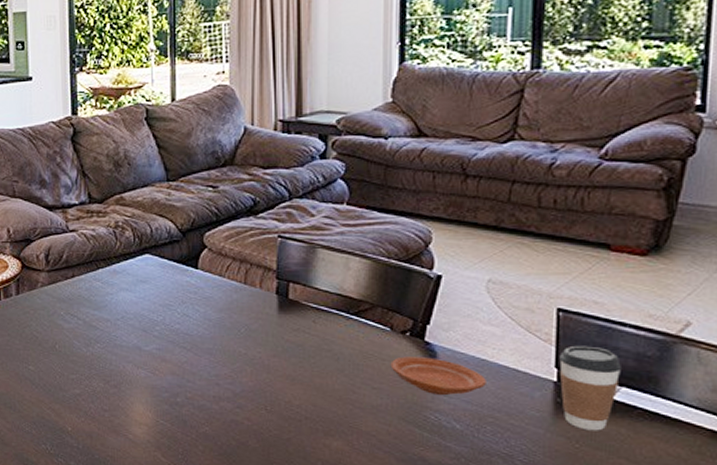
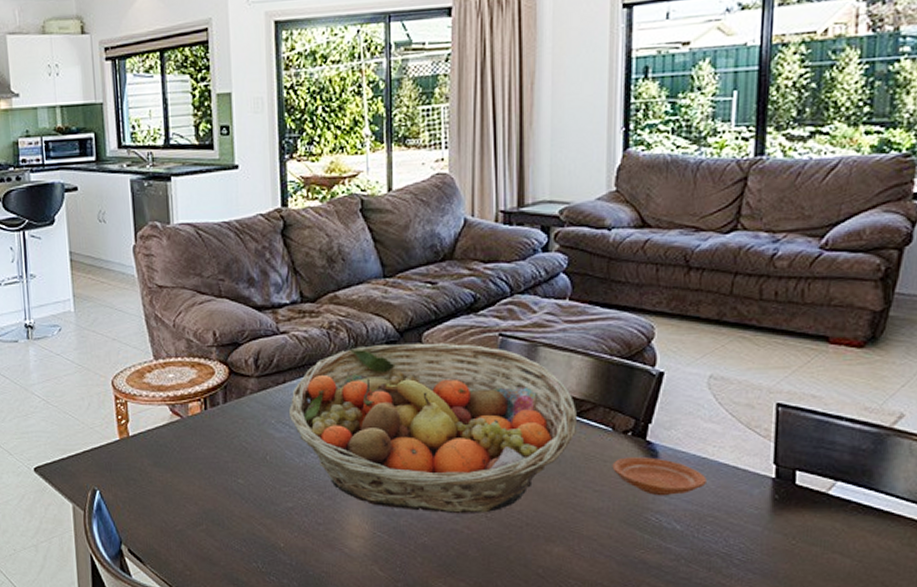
fruit basket: none [76,243,356,406] -> present [288,342,578,514]
coffee cup: present [559,345,623,431] -> none [778,440,839,527]

